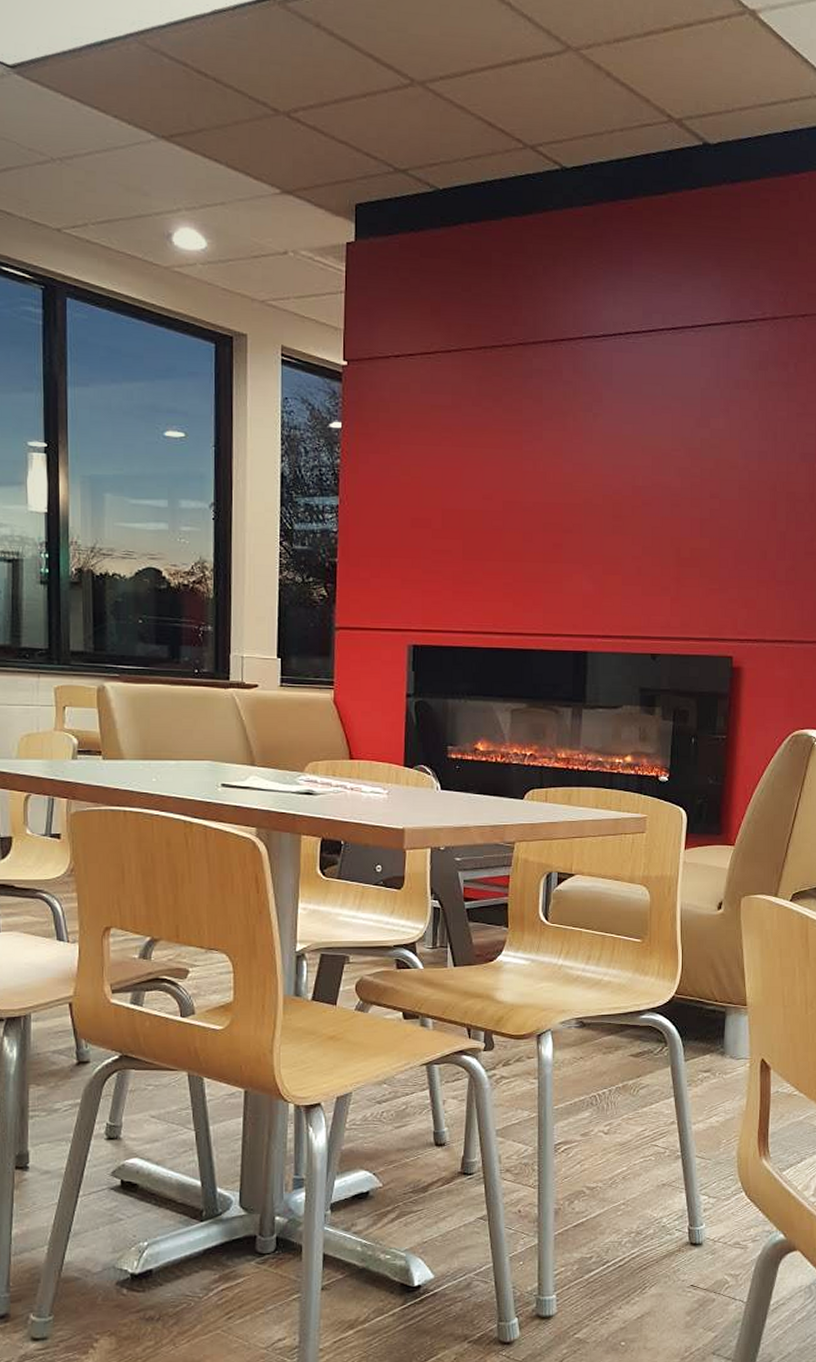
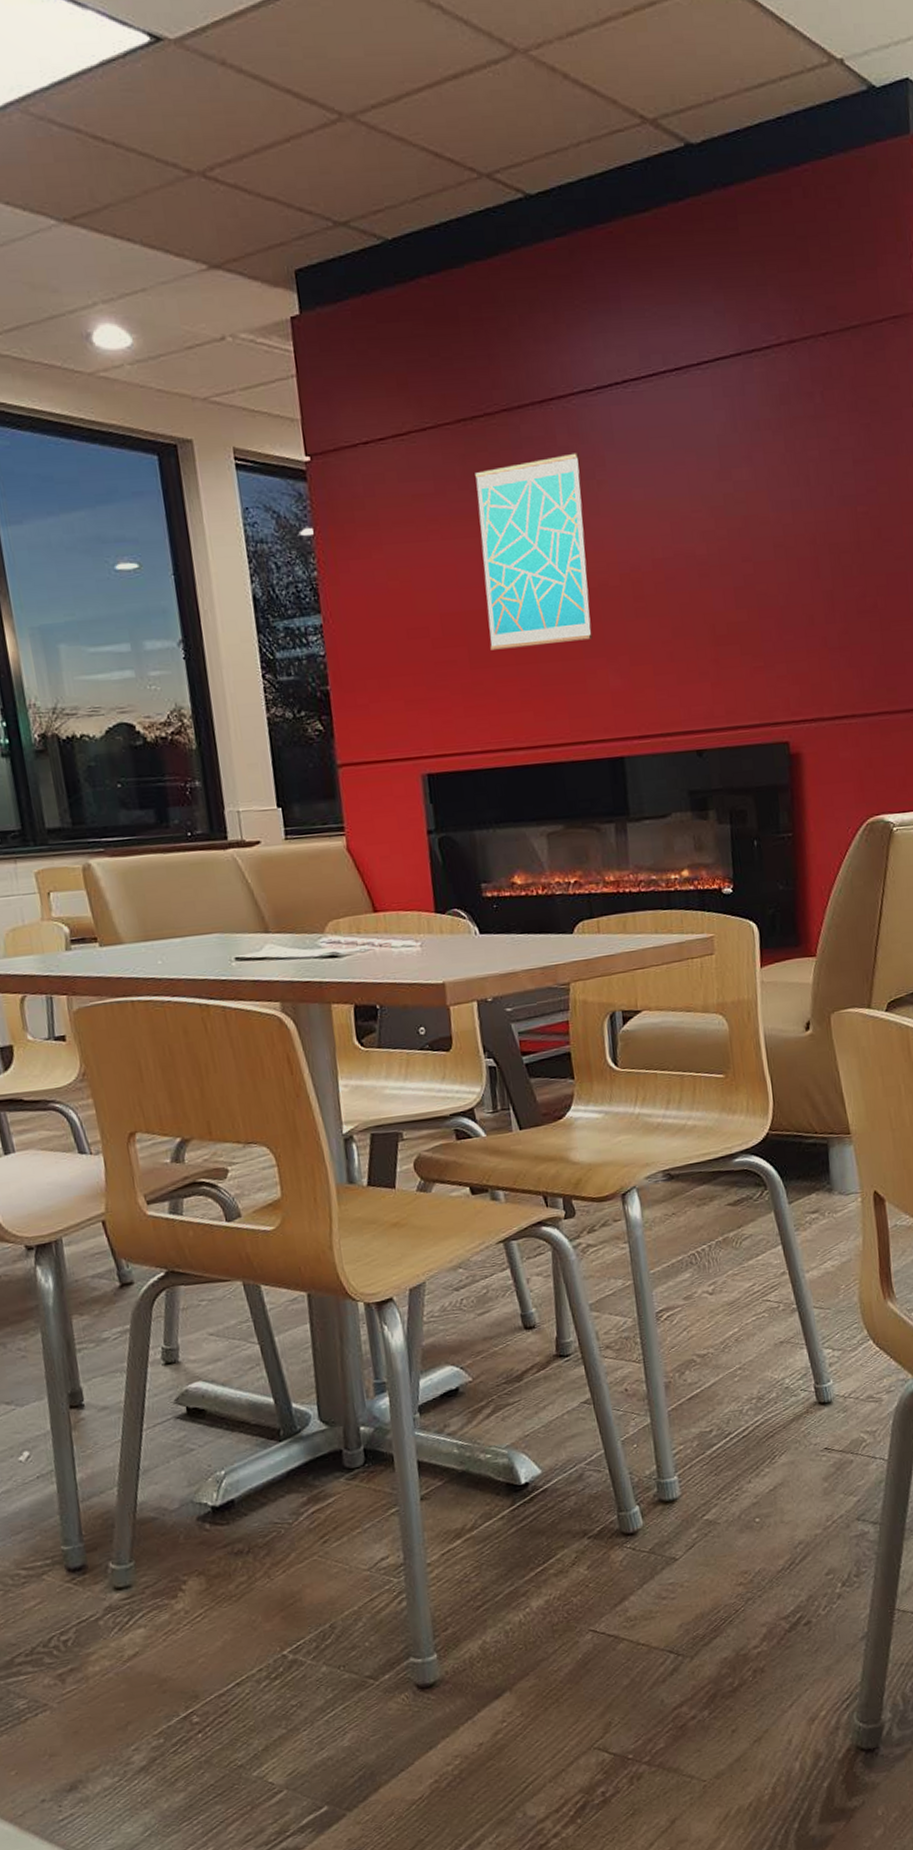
wall art: none [482,387,580,547] -> present [475,453,593,650]

